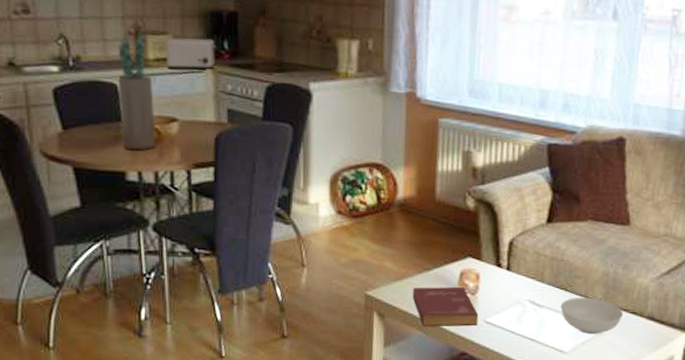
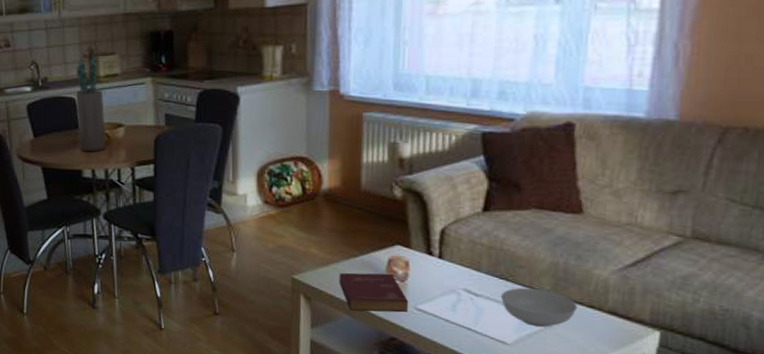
toaster: present [165,37,217,70] -> none [113,55,156,83]

